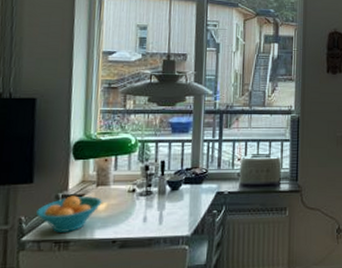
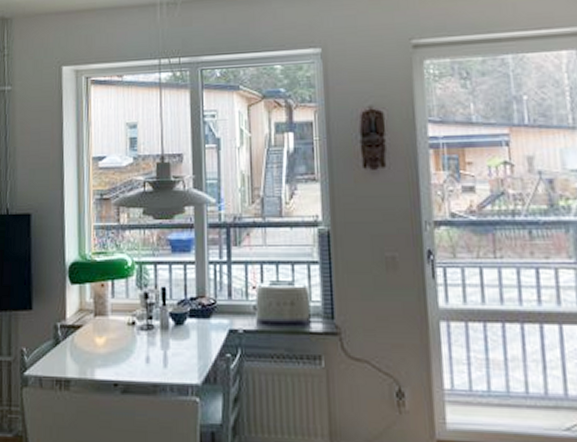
fruit bowl: present [36,195,102,233] -> none [37,326,101,369]

